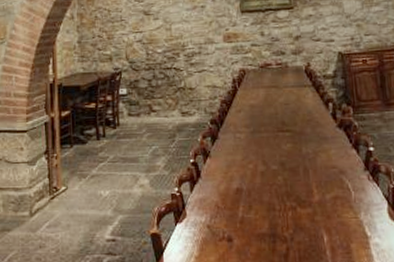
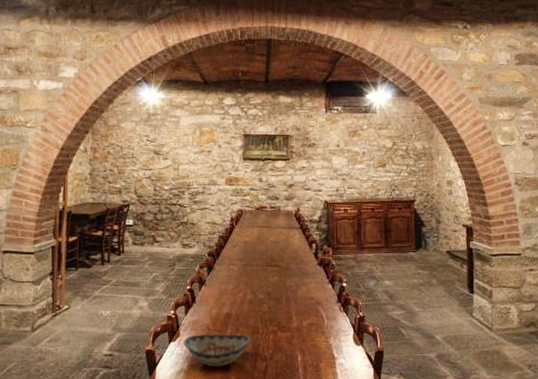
decorative bowl: none [191,212,267,251] -> present [183,334,251,367]

